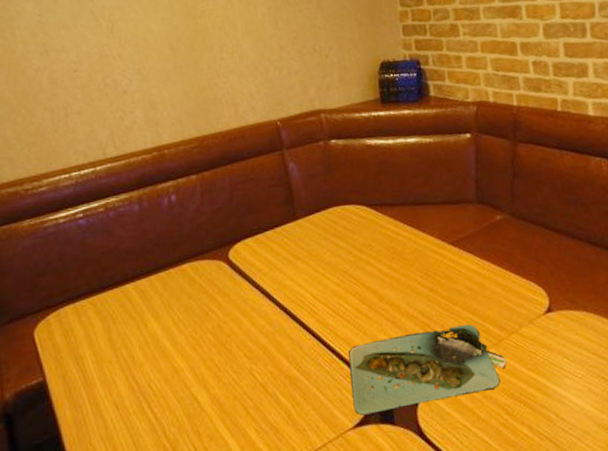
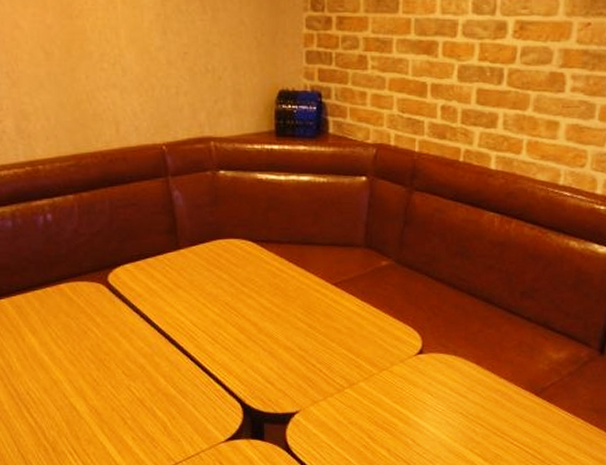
platter: present [348,323,507,416] -> none [224,359,375,432]

